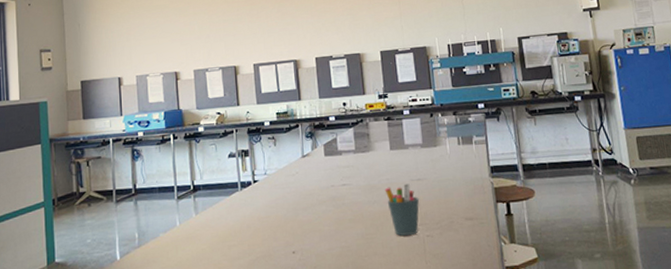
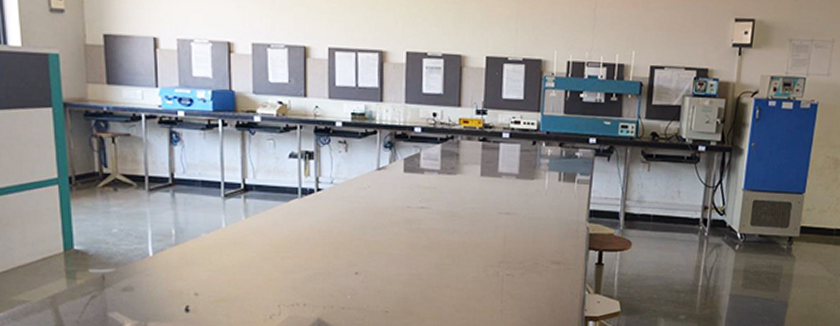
pen holder: present [384,182,420,236] -> none [467,215,505,271]

